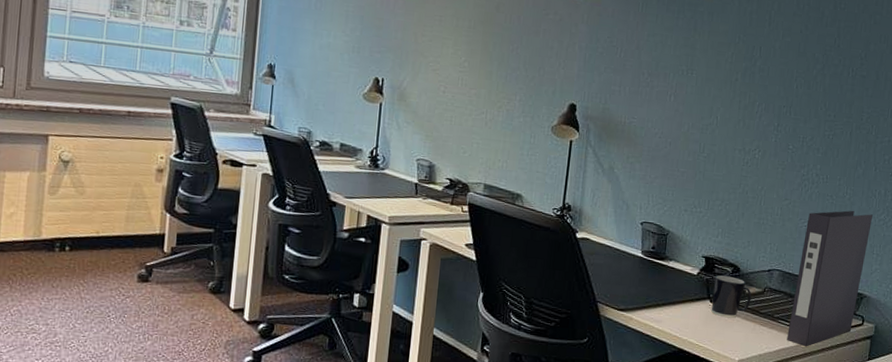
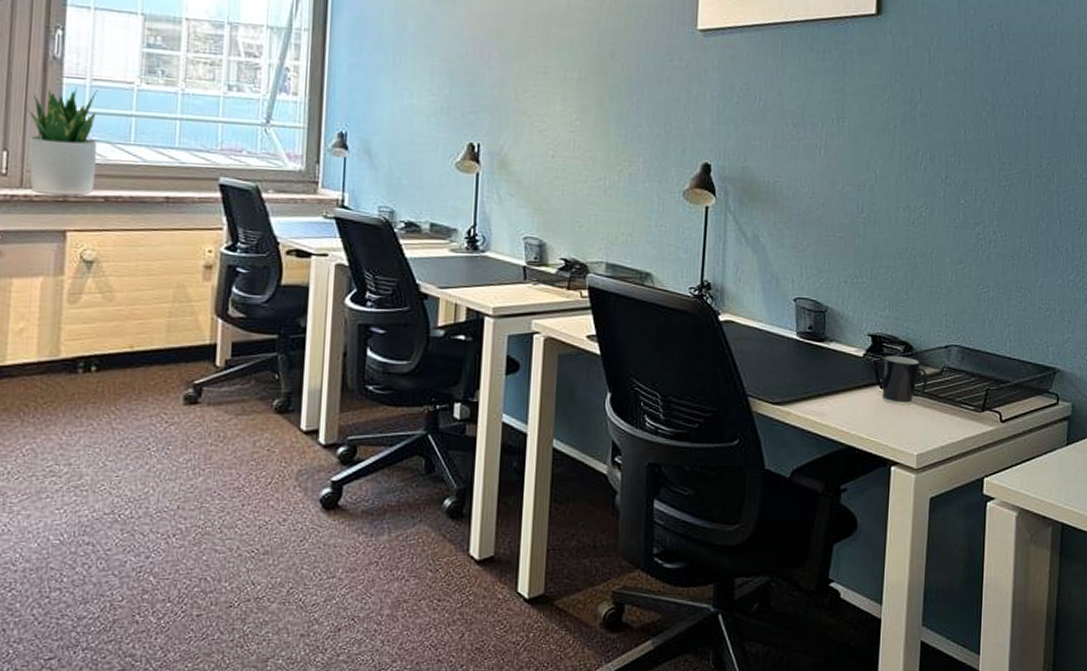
planter: none [20,17,76,107] -> present [28,87,98,196]
binder: present [787,210,873,347] -> none [972,271,1060,434]

